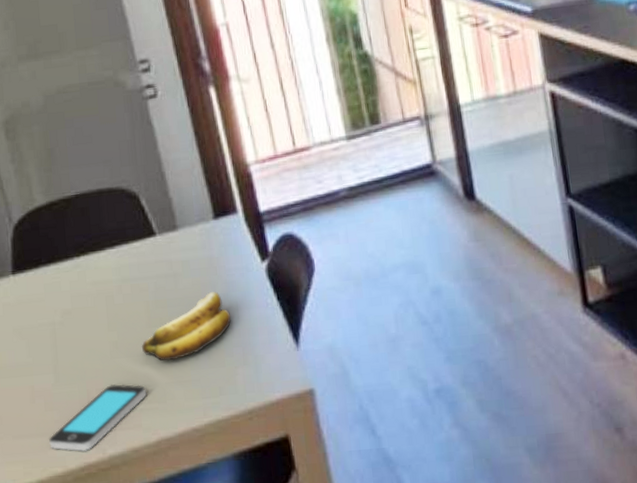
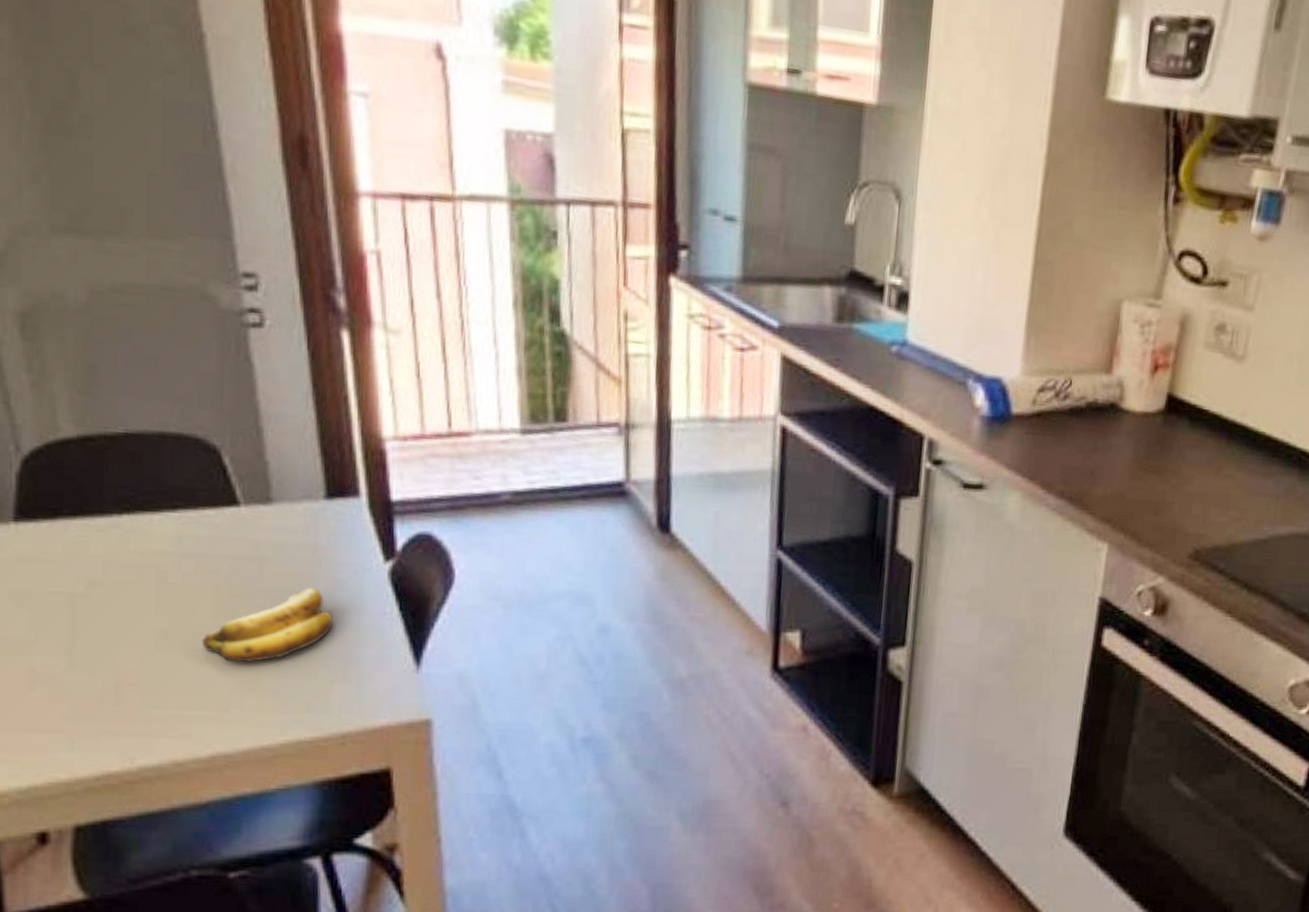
smartphone: present [49,384,147,452] -> none [51,681,203,758]

